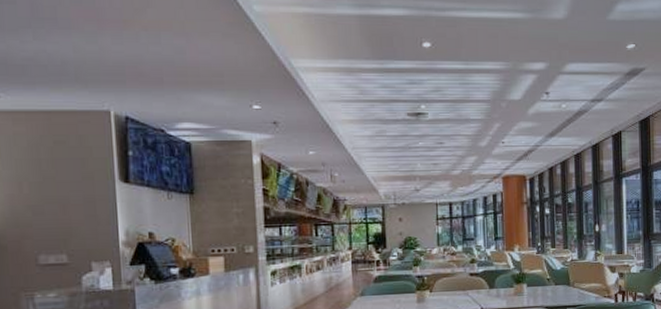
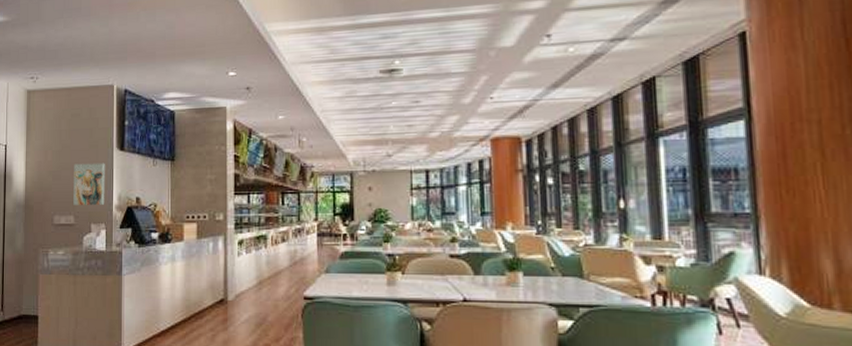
wall art: none [62,196,108,243] -> present [73,163,105,205]

